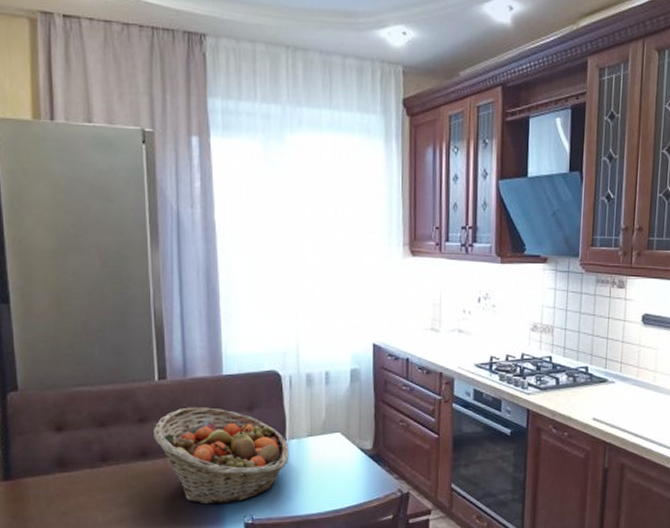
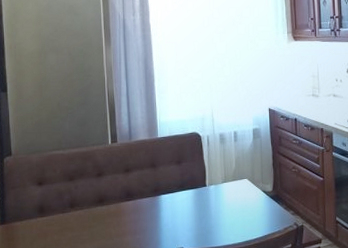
fruit basket: present [153,407,289,505] -> none [108,163,209,240]

